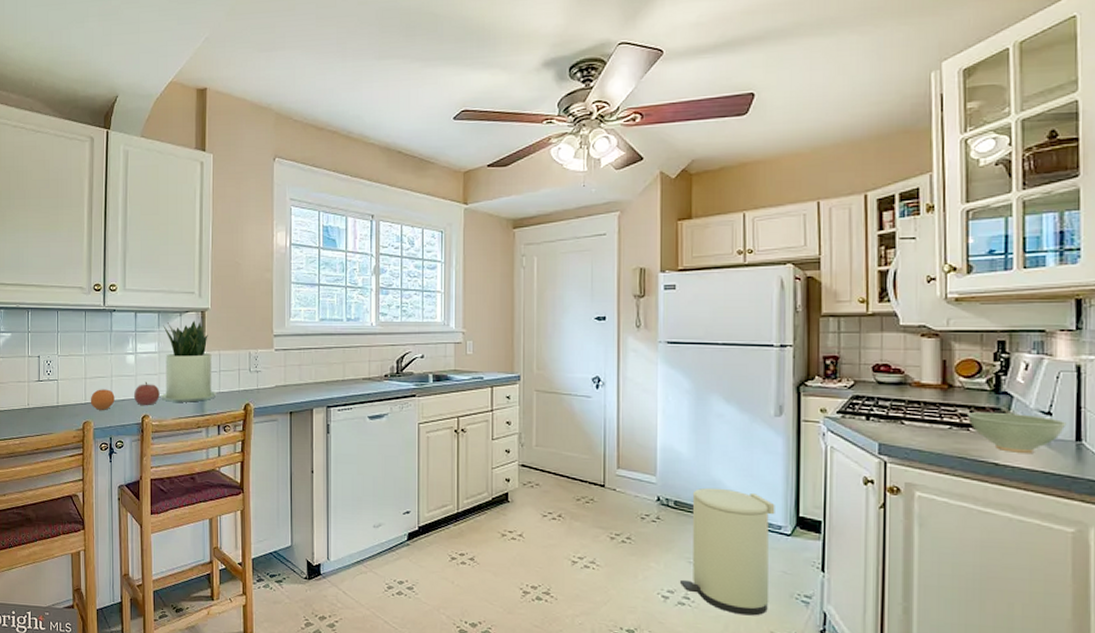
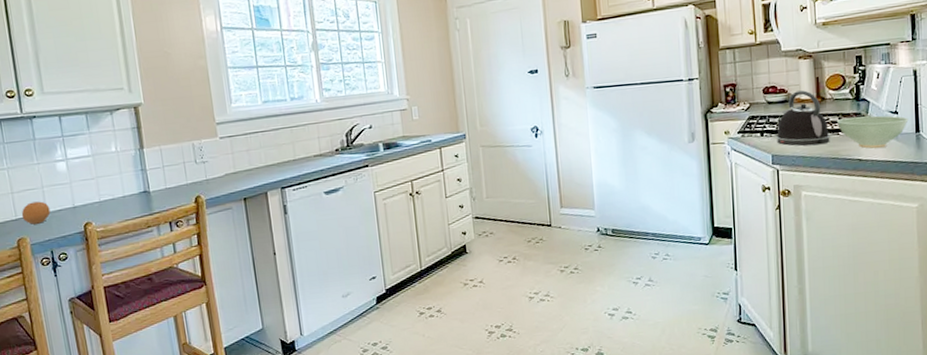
fruit: present [133,381,160,406] -> none [70,187,101,214]
planter: present [160,321,217,402] -> none [93,118,164,206]
pedal bin: present [679,487,775,616] -> none [622,212,695,319]
kettle: none [885,373,957,440] -> present [775,90,830,146]

